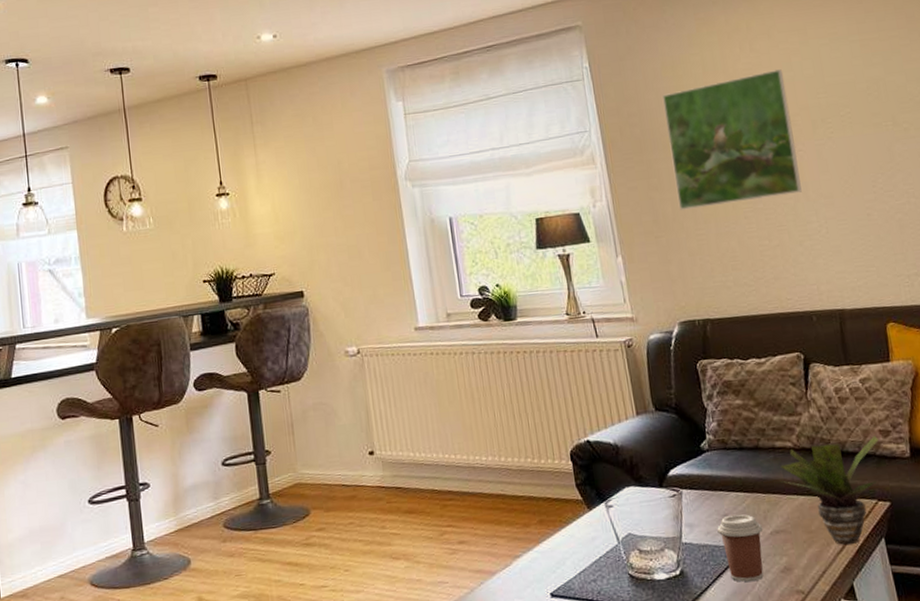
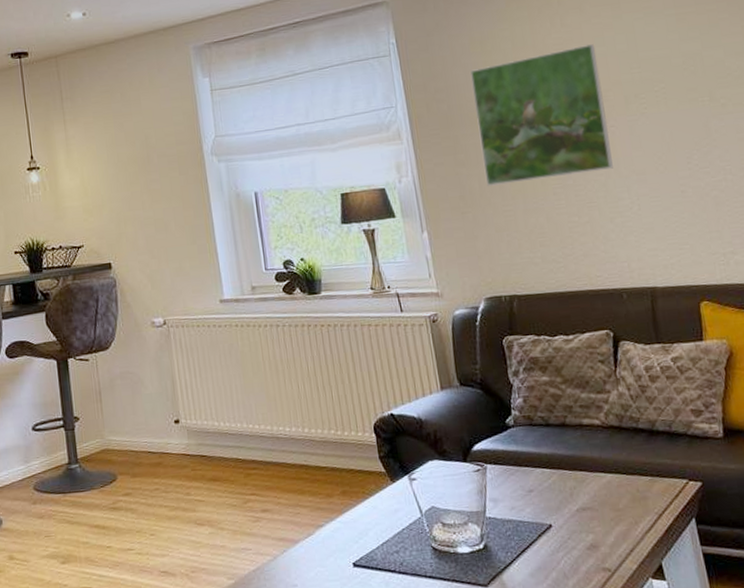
coffee cup: present [717,514,764,582] -> none [522,490,569,558]
potted plant: present [780,435,879,545] -> none [587,415,690,524]

